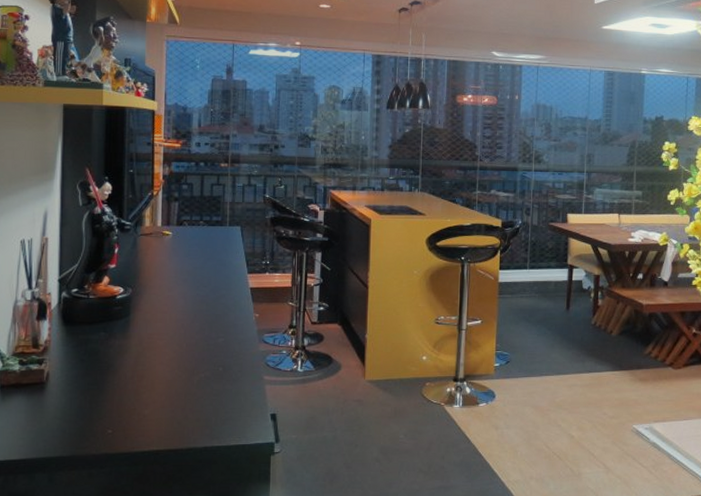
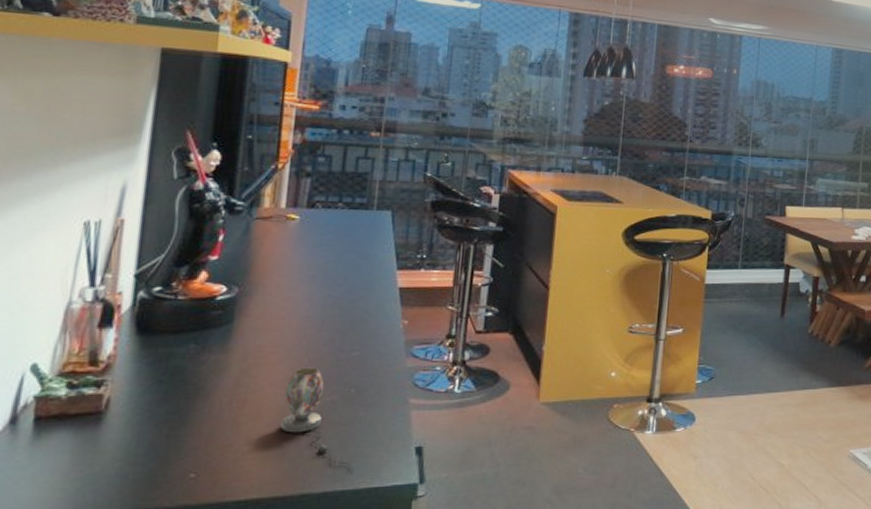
decorative vase: none [170,350,225,431] -> present [281,367,354,471]

